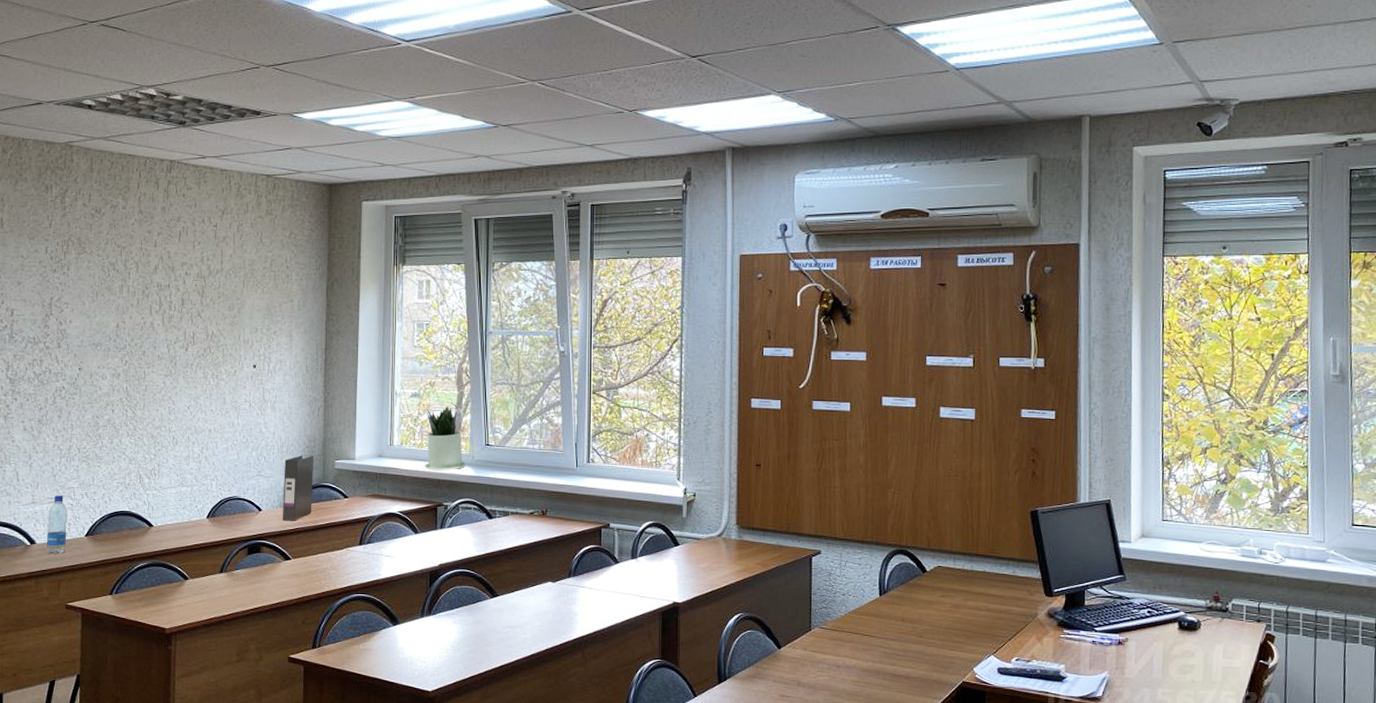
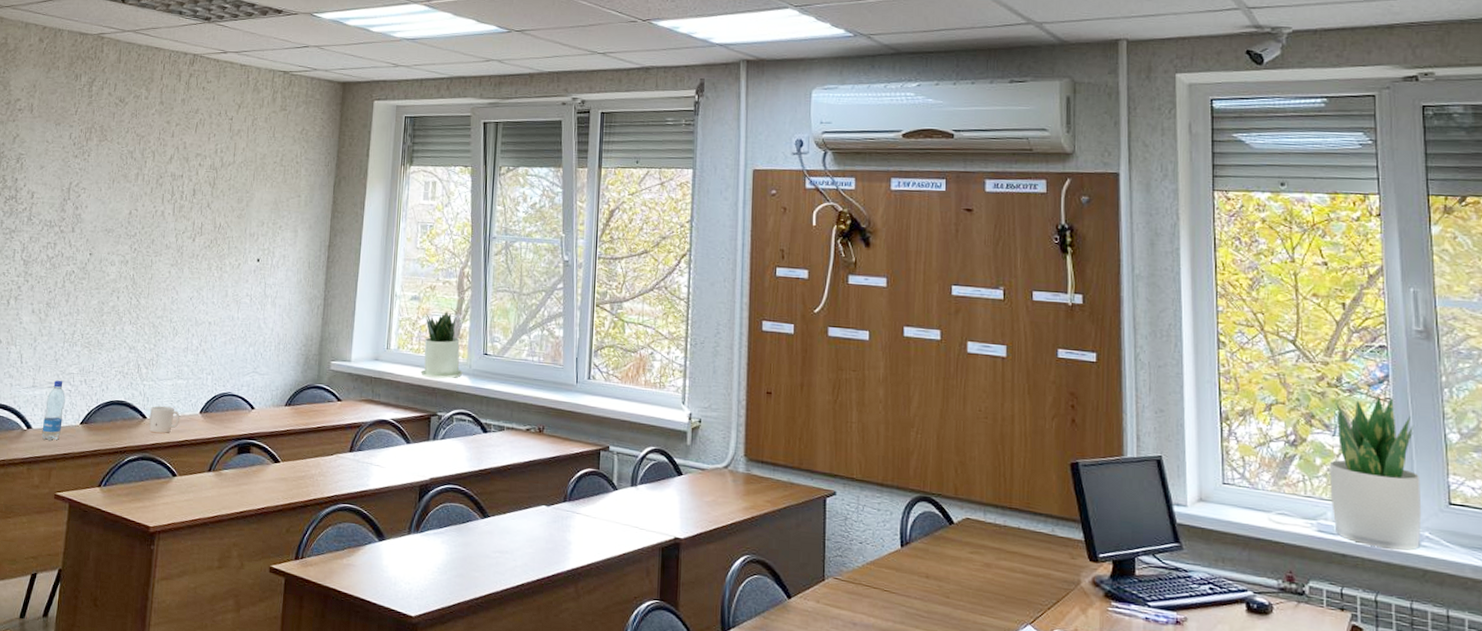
mug: none [156,513,188,540] -> present [149,405,180,434]
binder: present [282,455,314,521] -> none [274,354,310,422]
planter: none [1253,435,1330,568] -> present [1329,396,1422,551]

